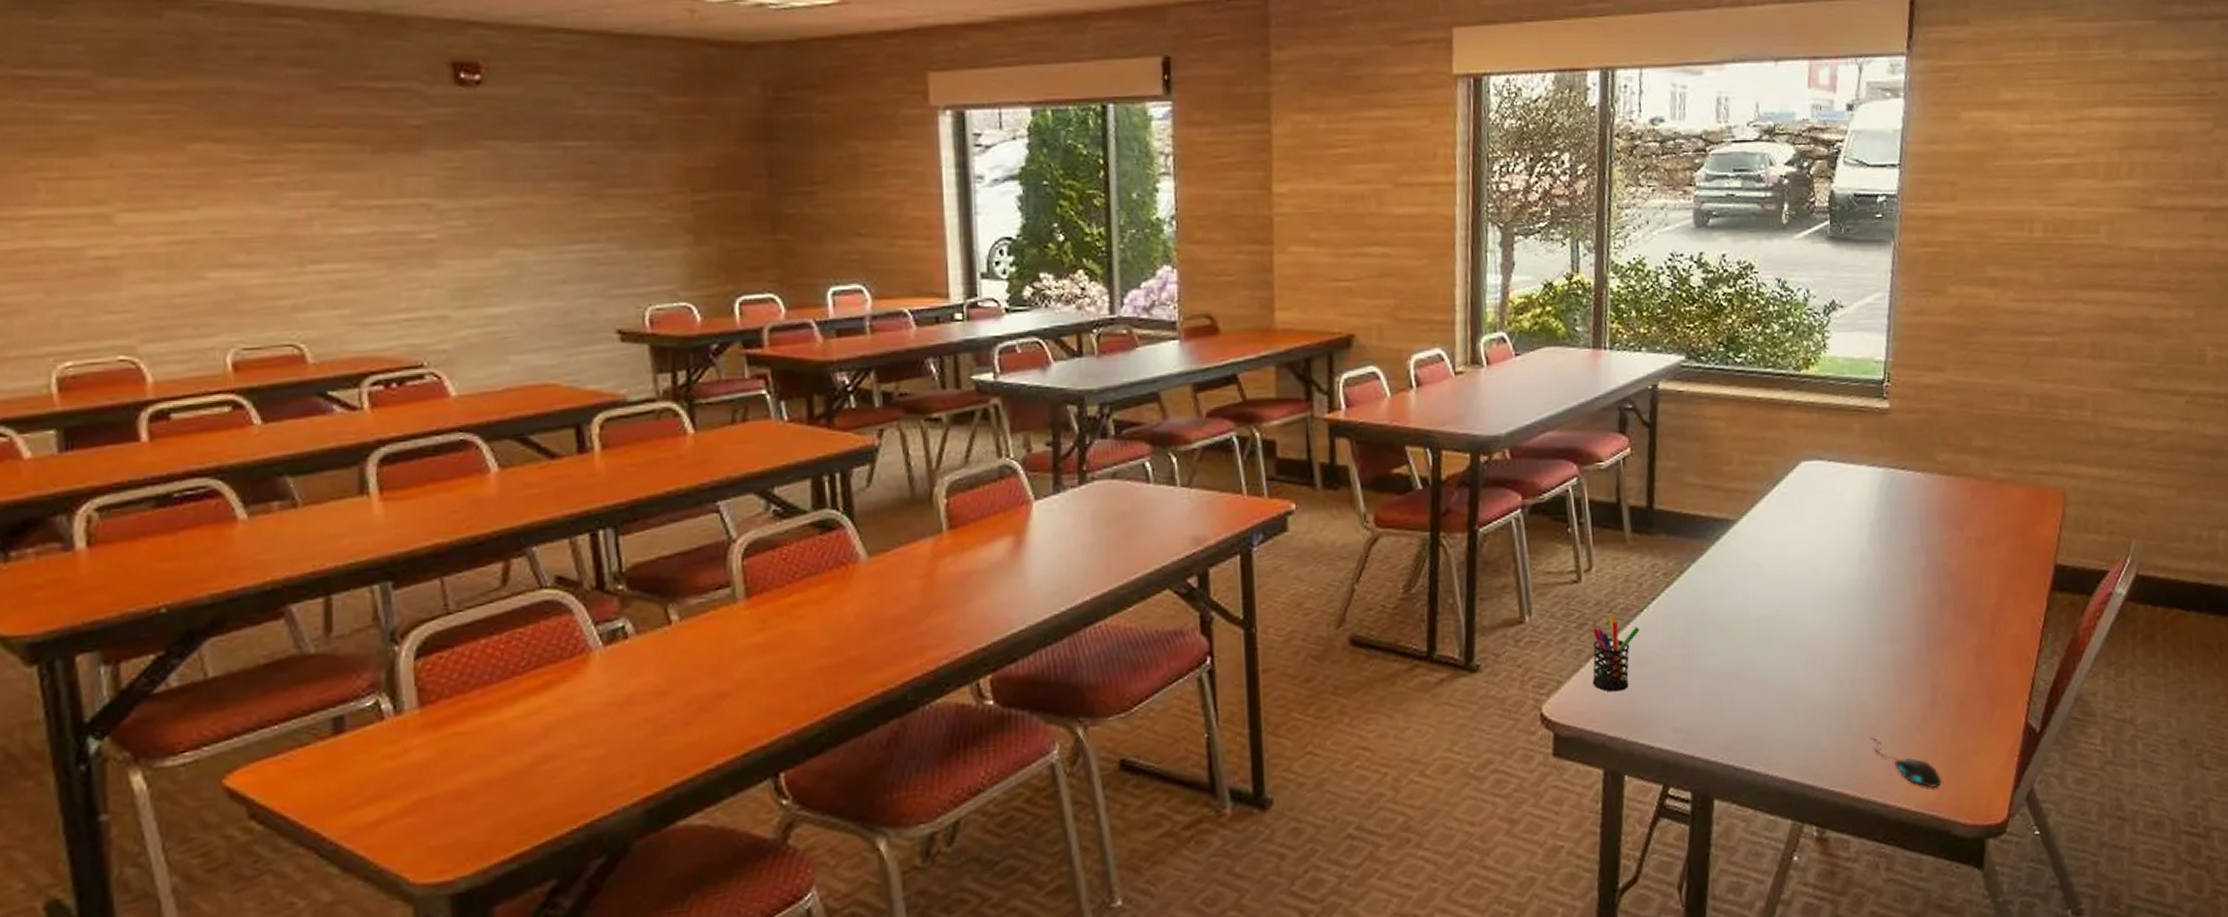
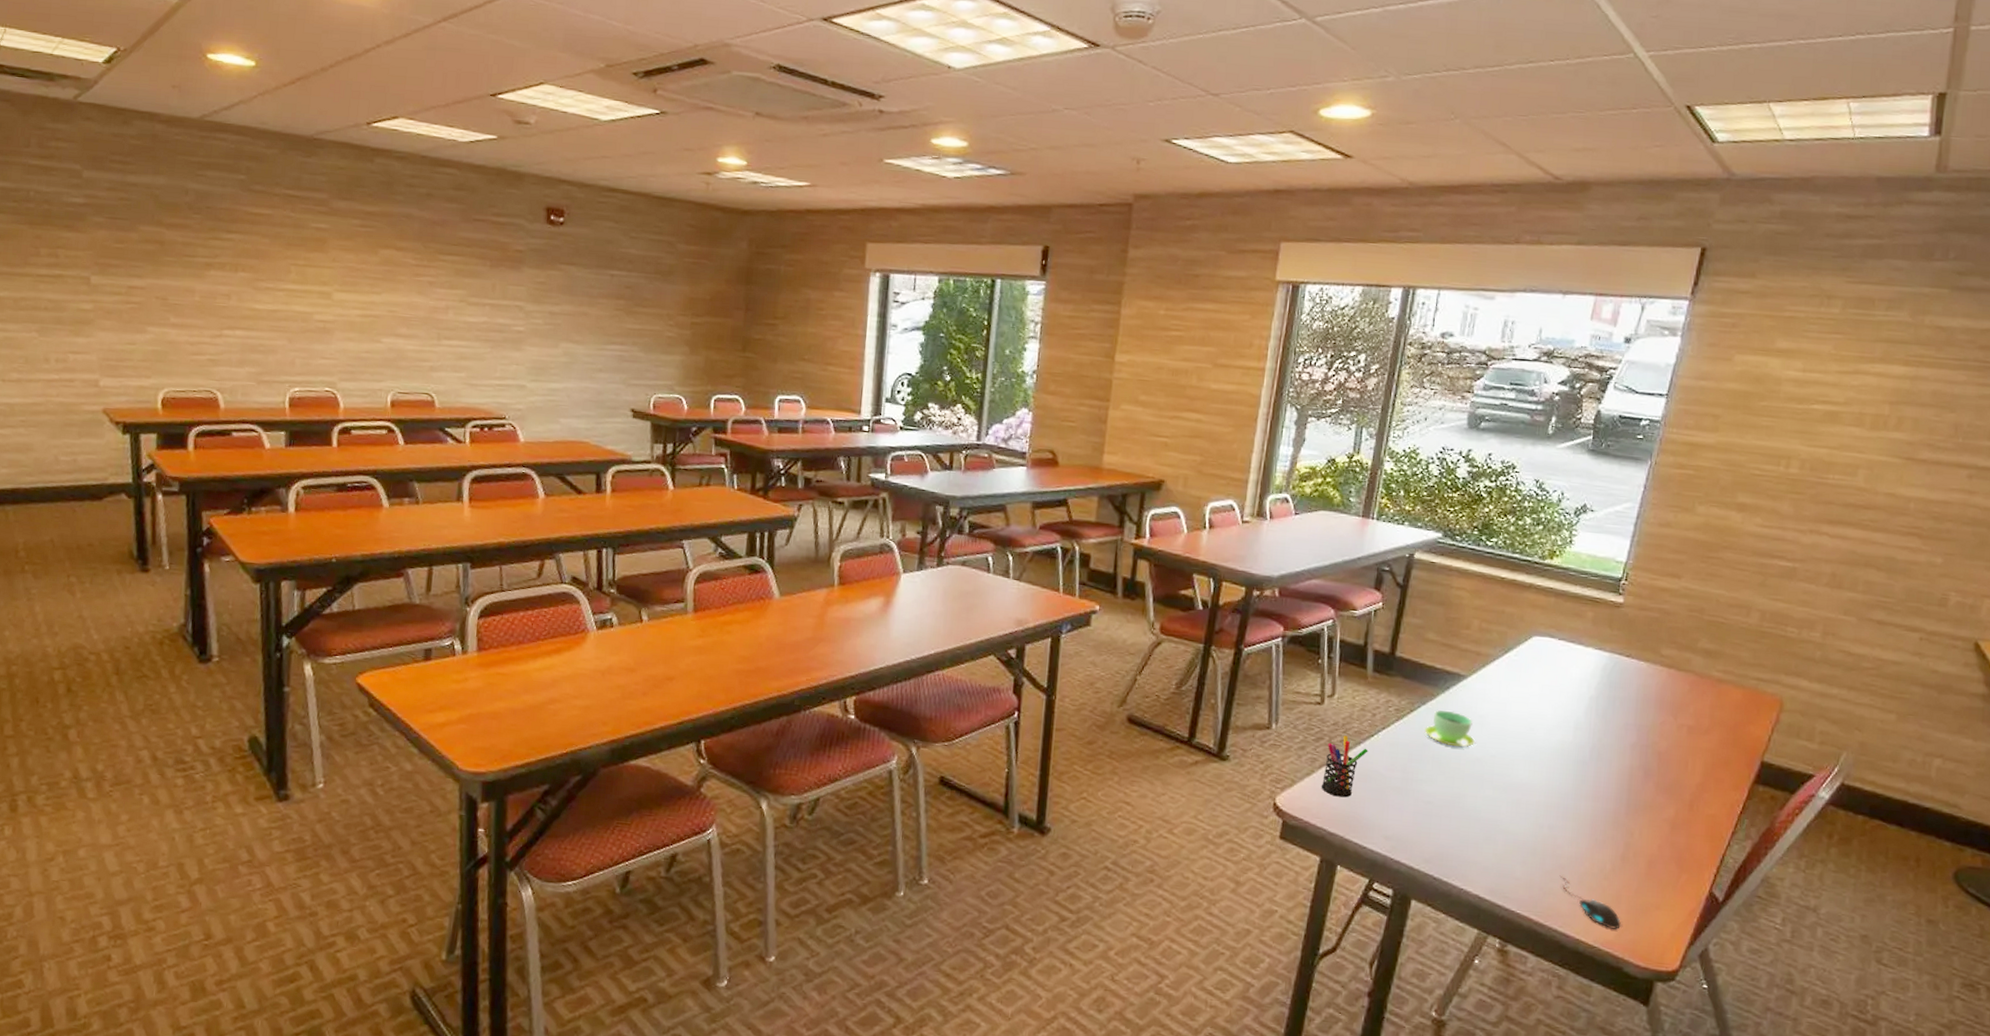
cup: none [1699,564,1757,607] -> present [1424,710,1476,748]

